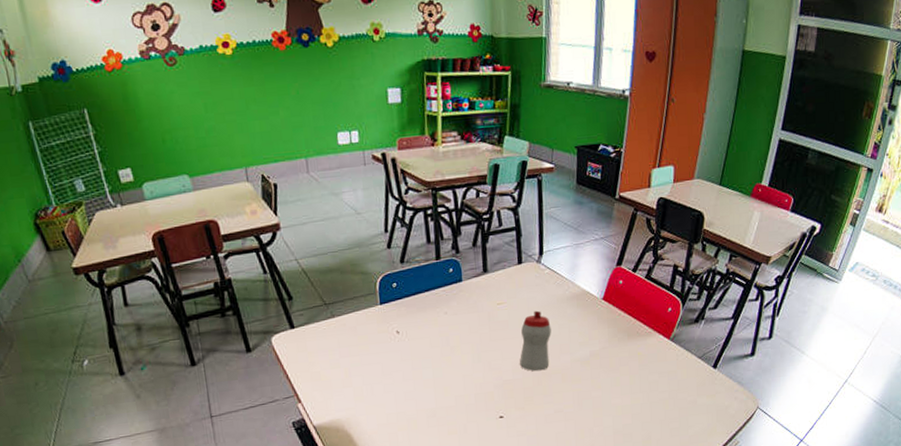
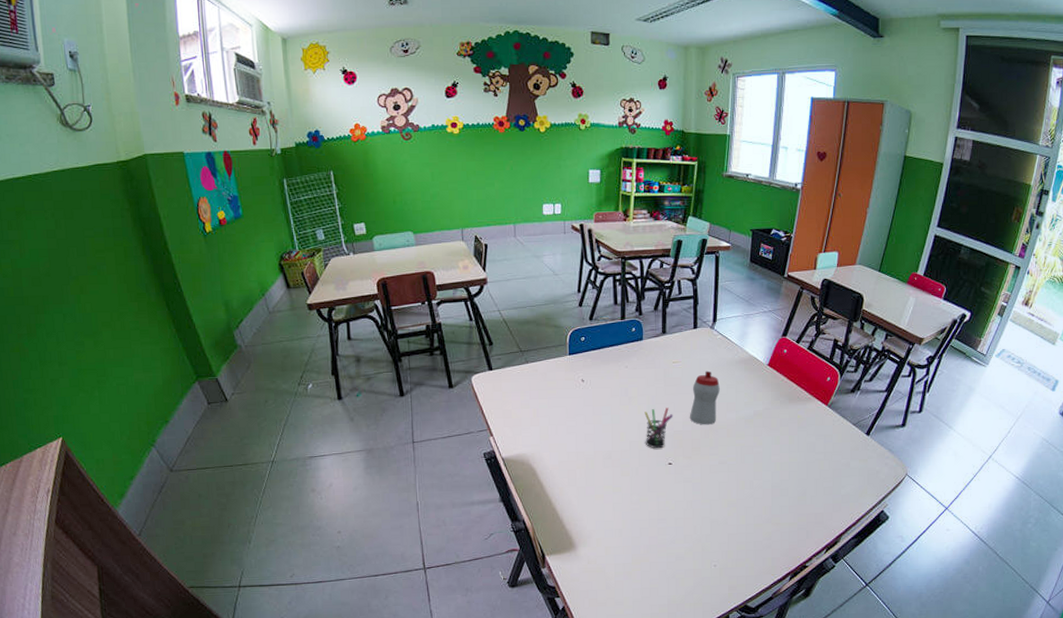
pen holder: none [469,355,502,402] -> present [644,407,673,449]

